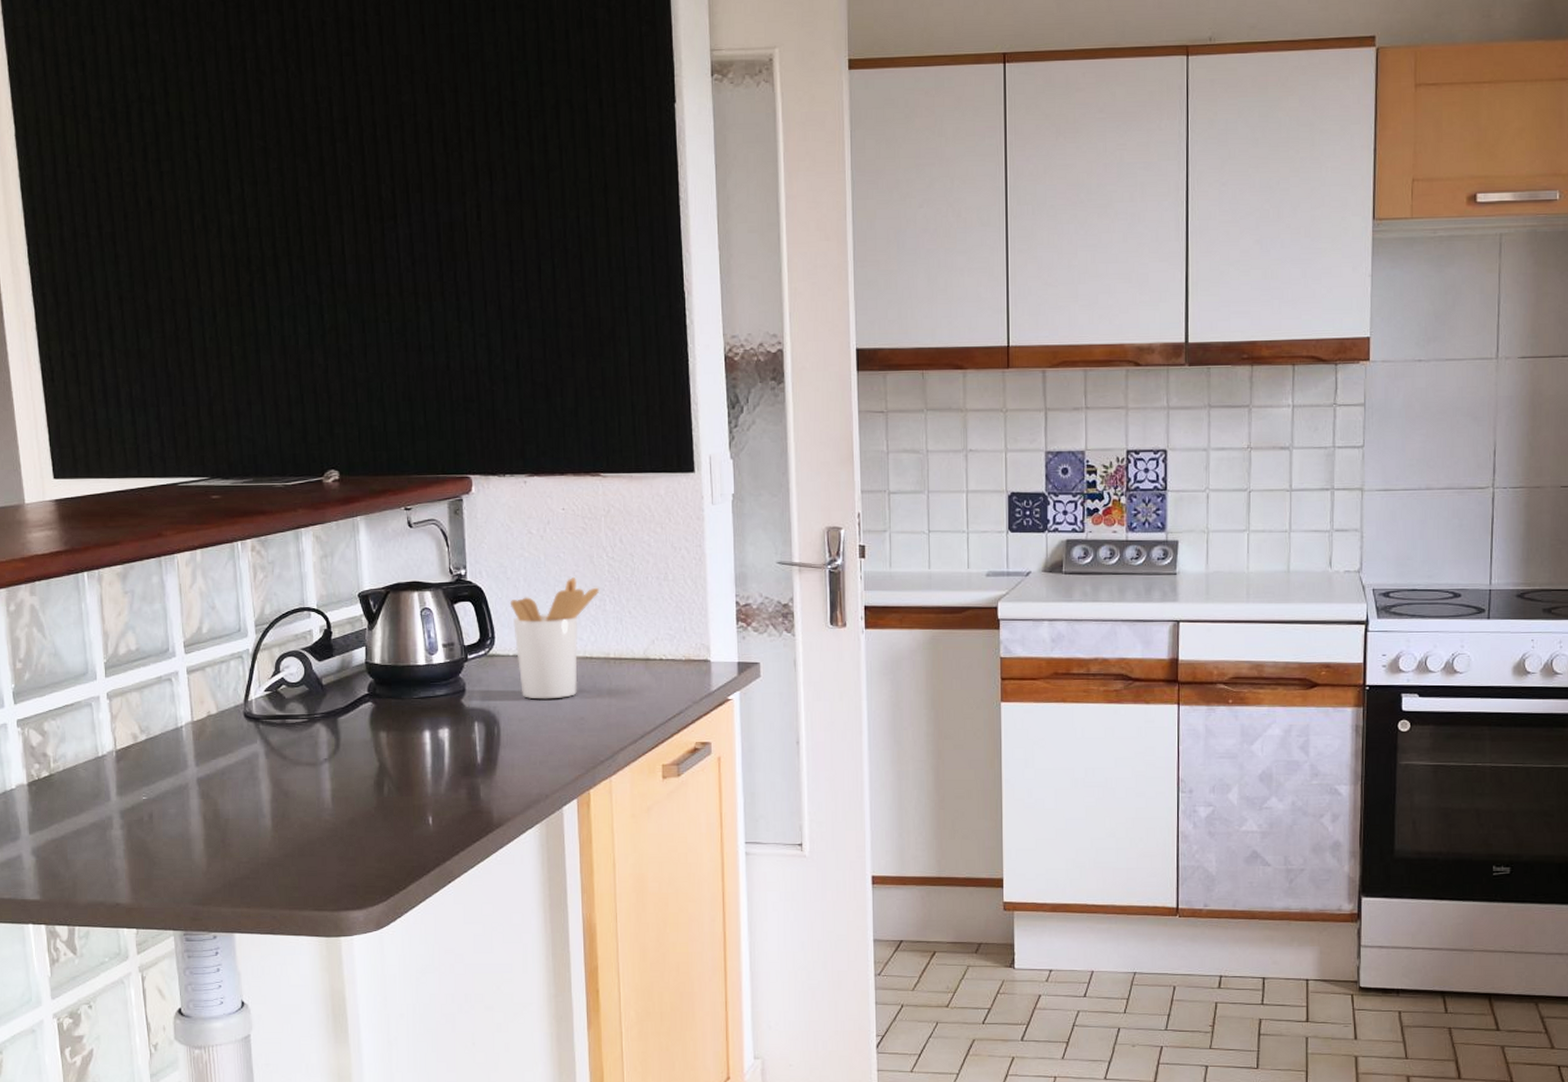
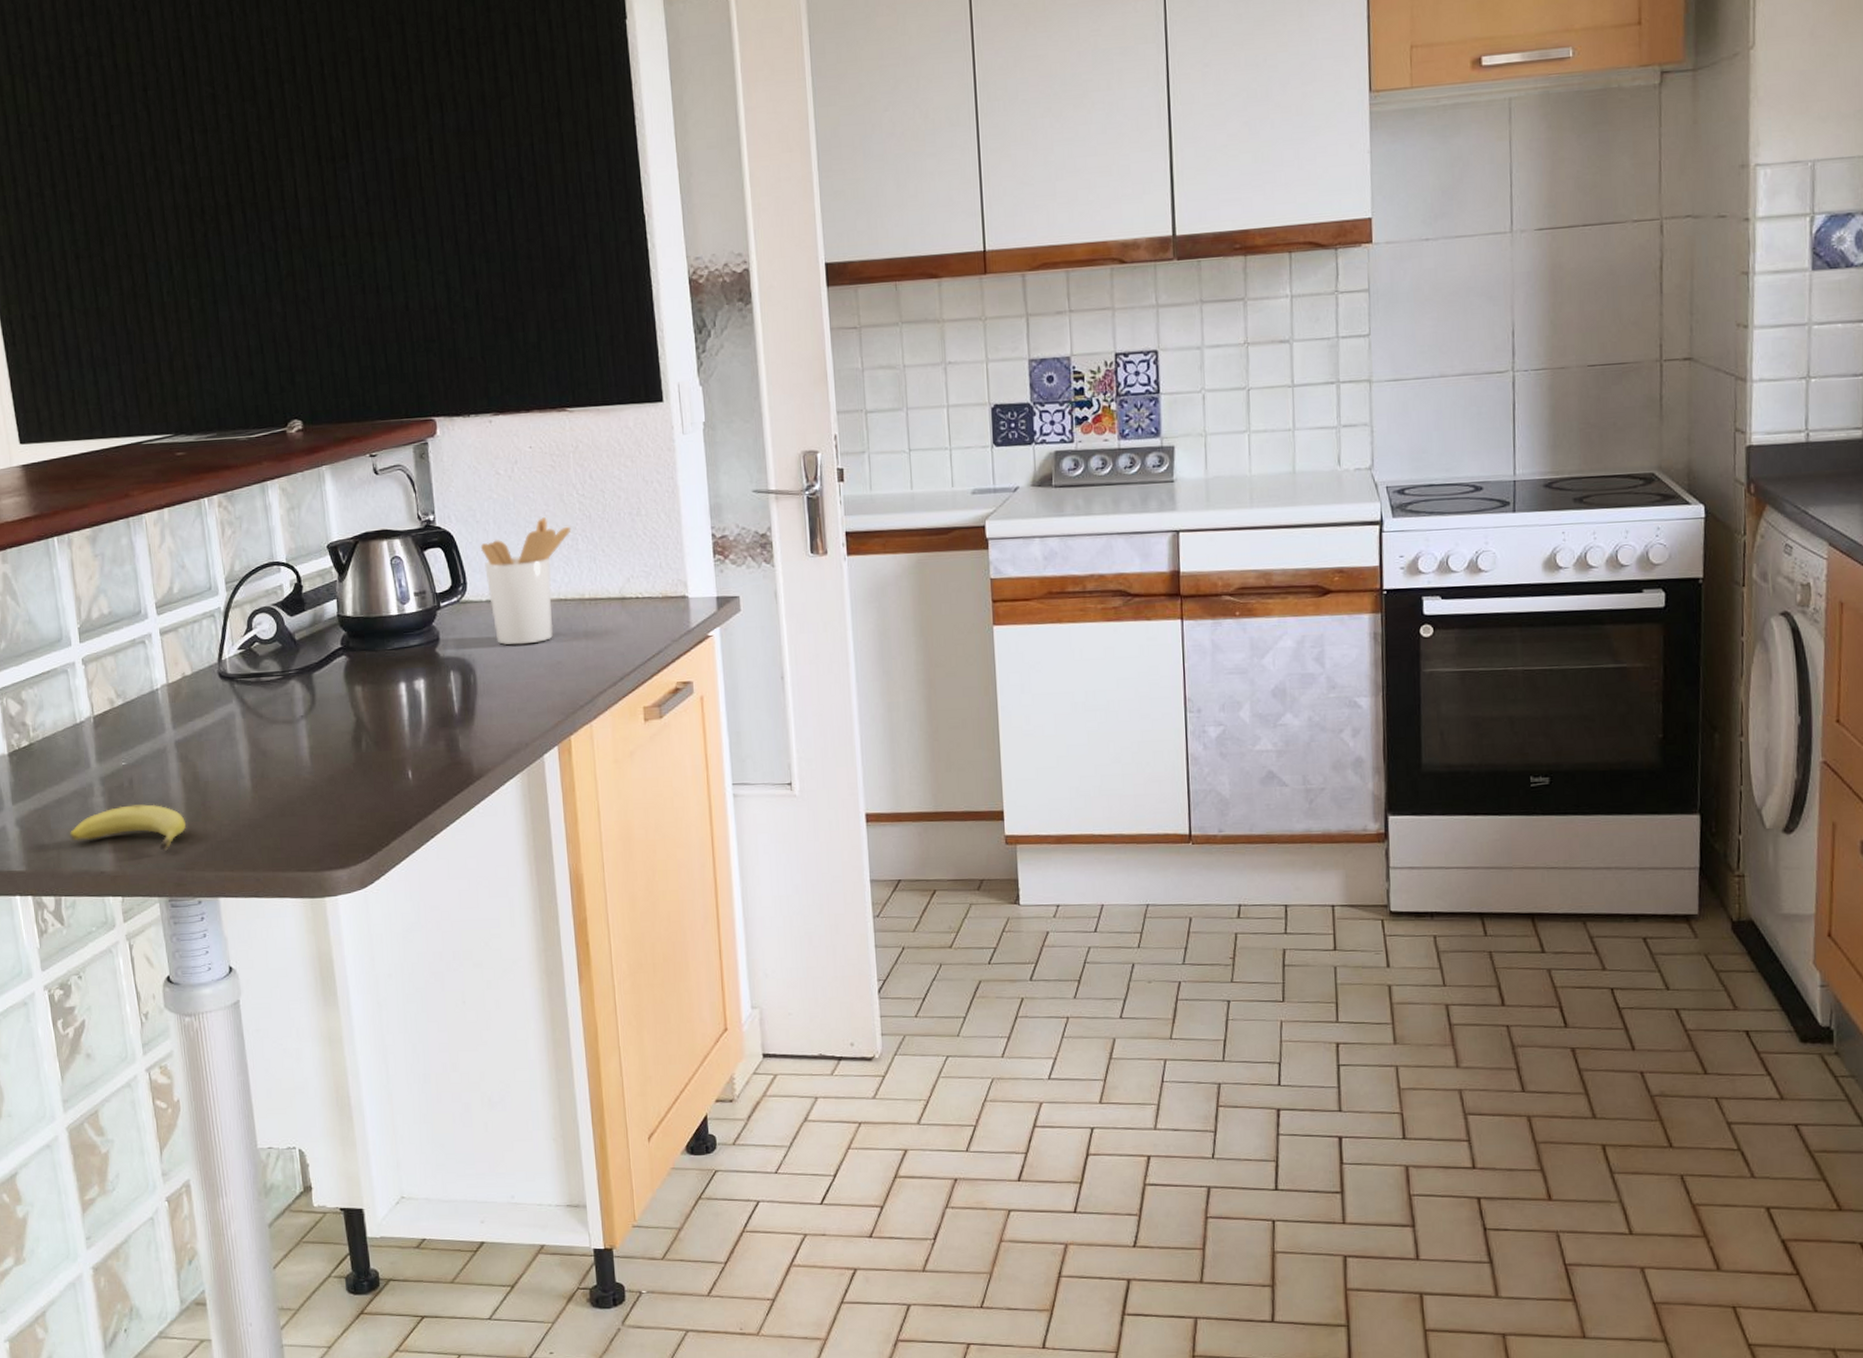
fruit: none [86,839,204,885] -> present [69,804,186,851]

